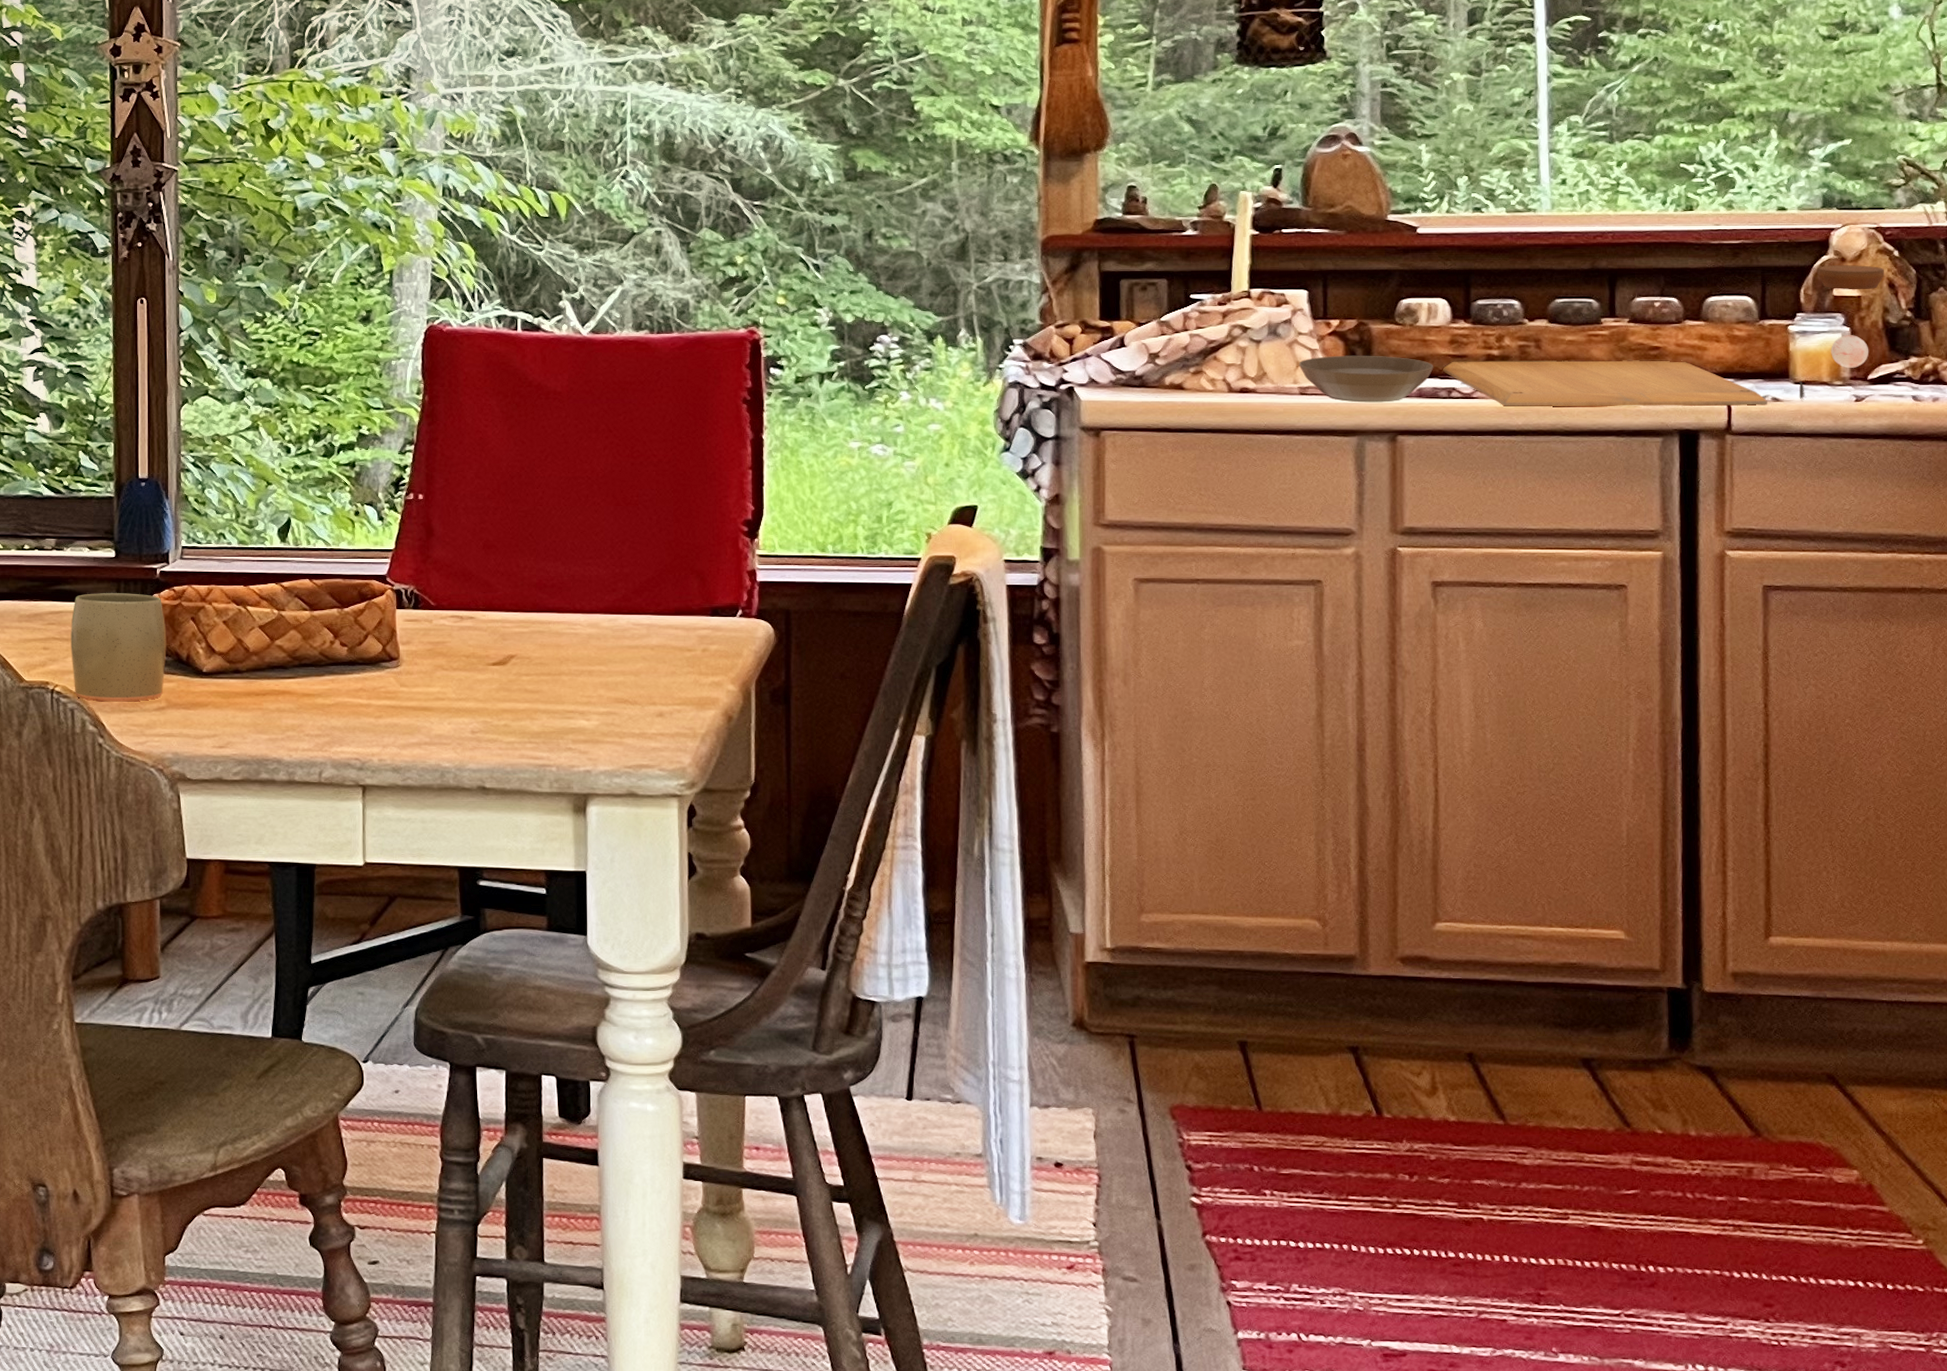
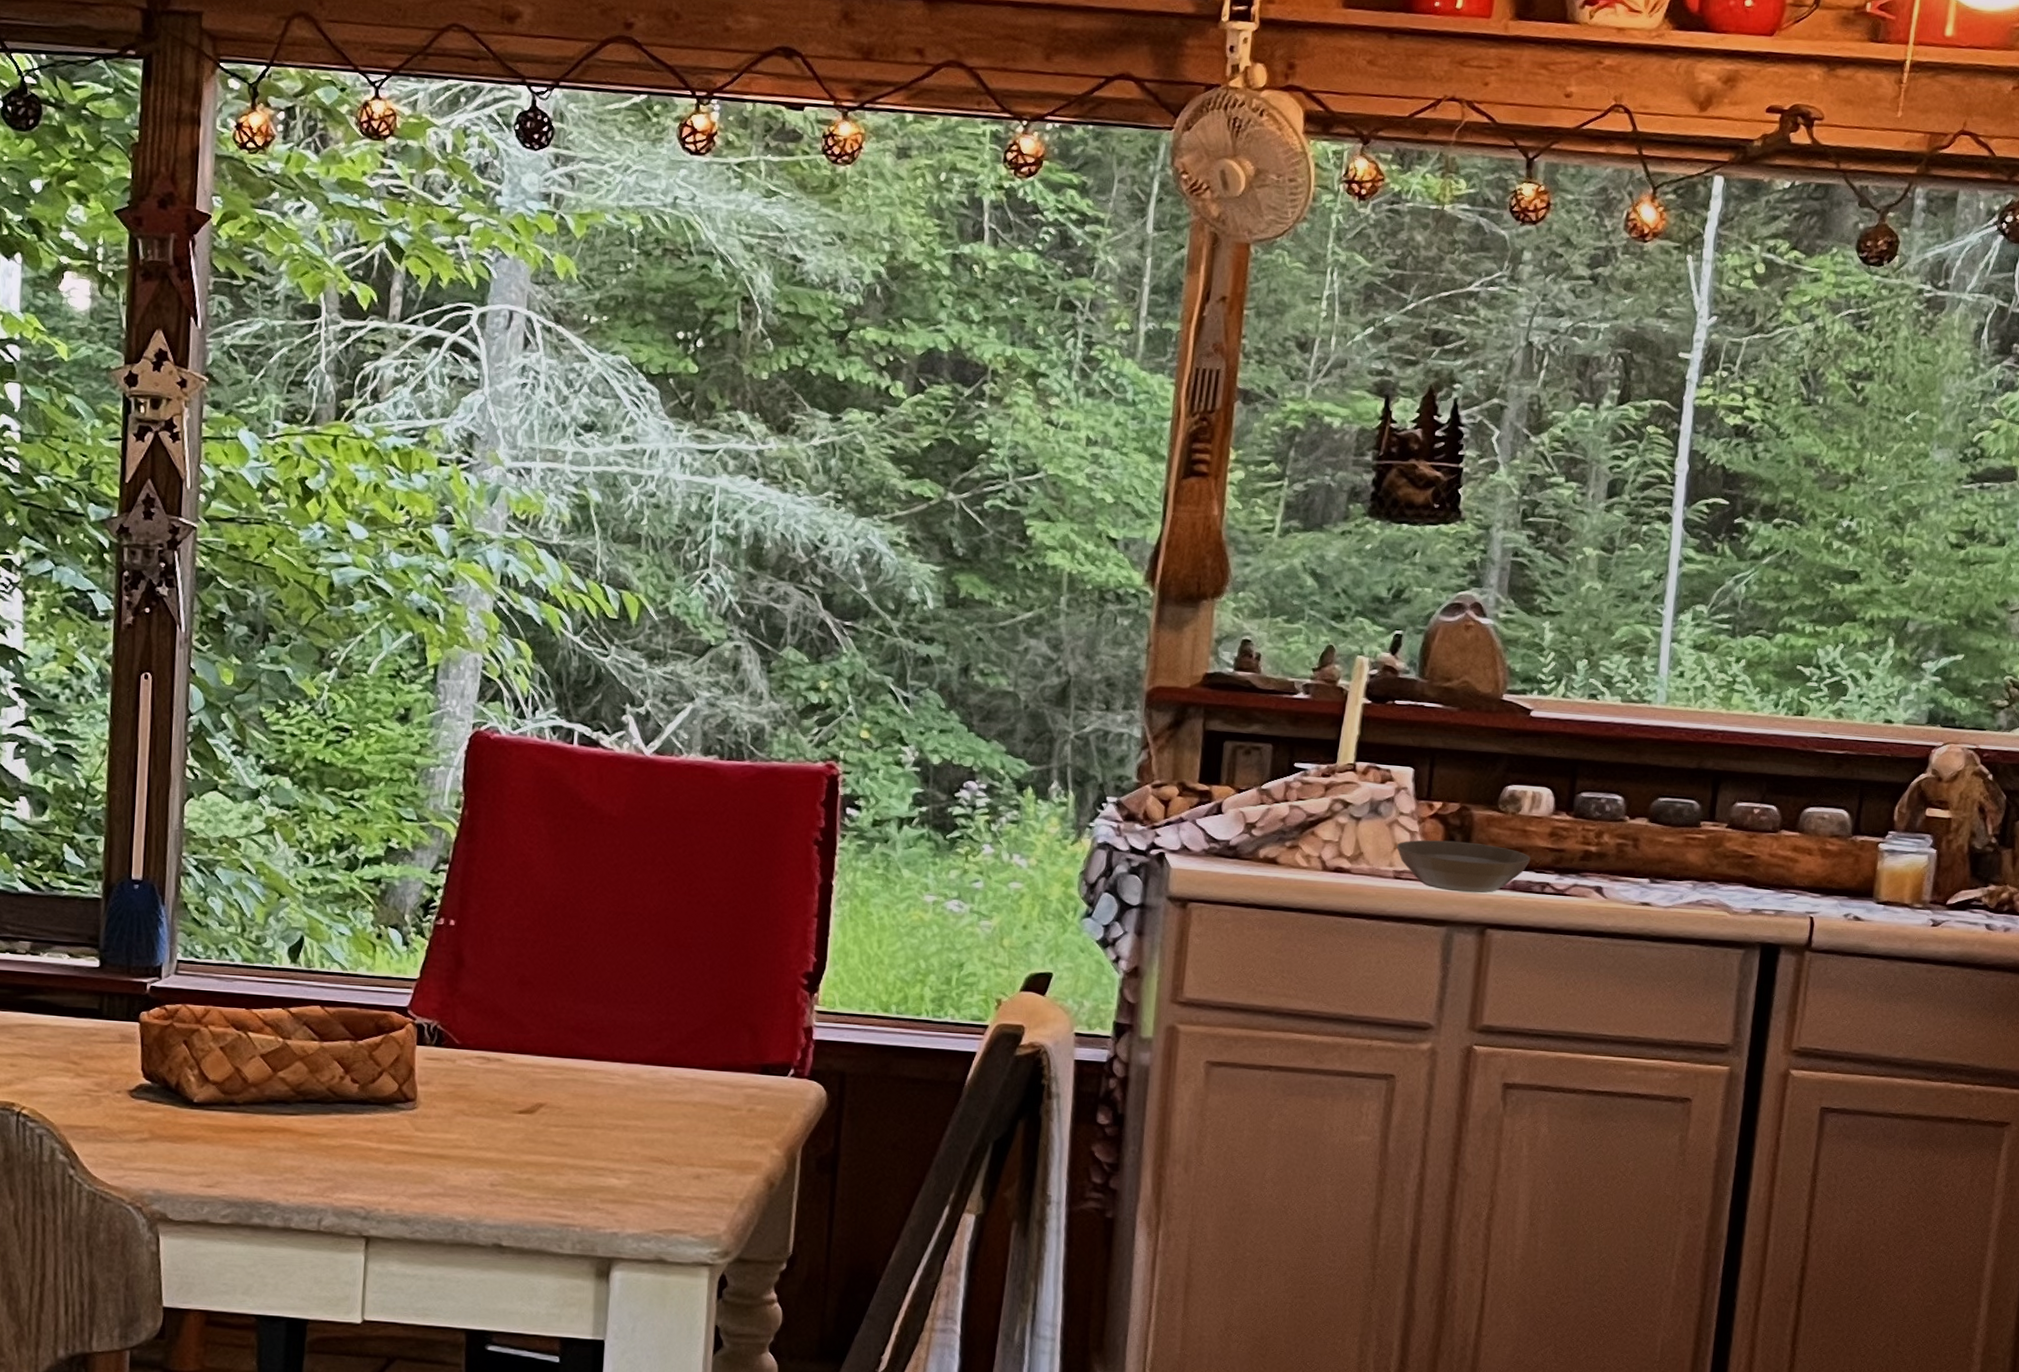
mug: present [70,593,167,702] -> none [42,1006,155,1131]
chopping board: present [1443,360,1767,406] -> none [1539,855,1849,924]
jar: present [1799,265,1884,401] -> none [1879,784,1977,922]

